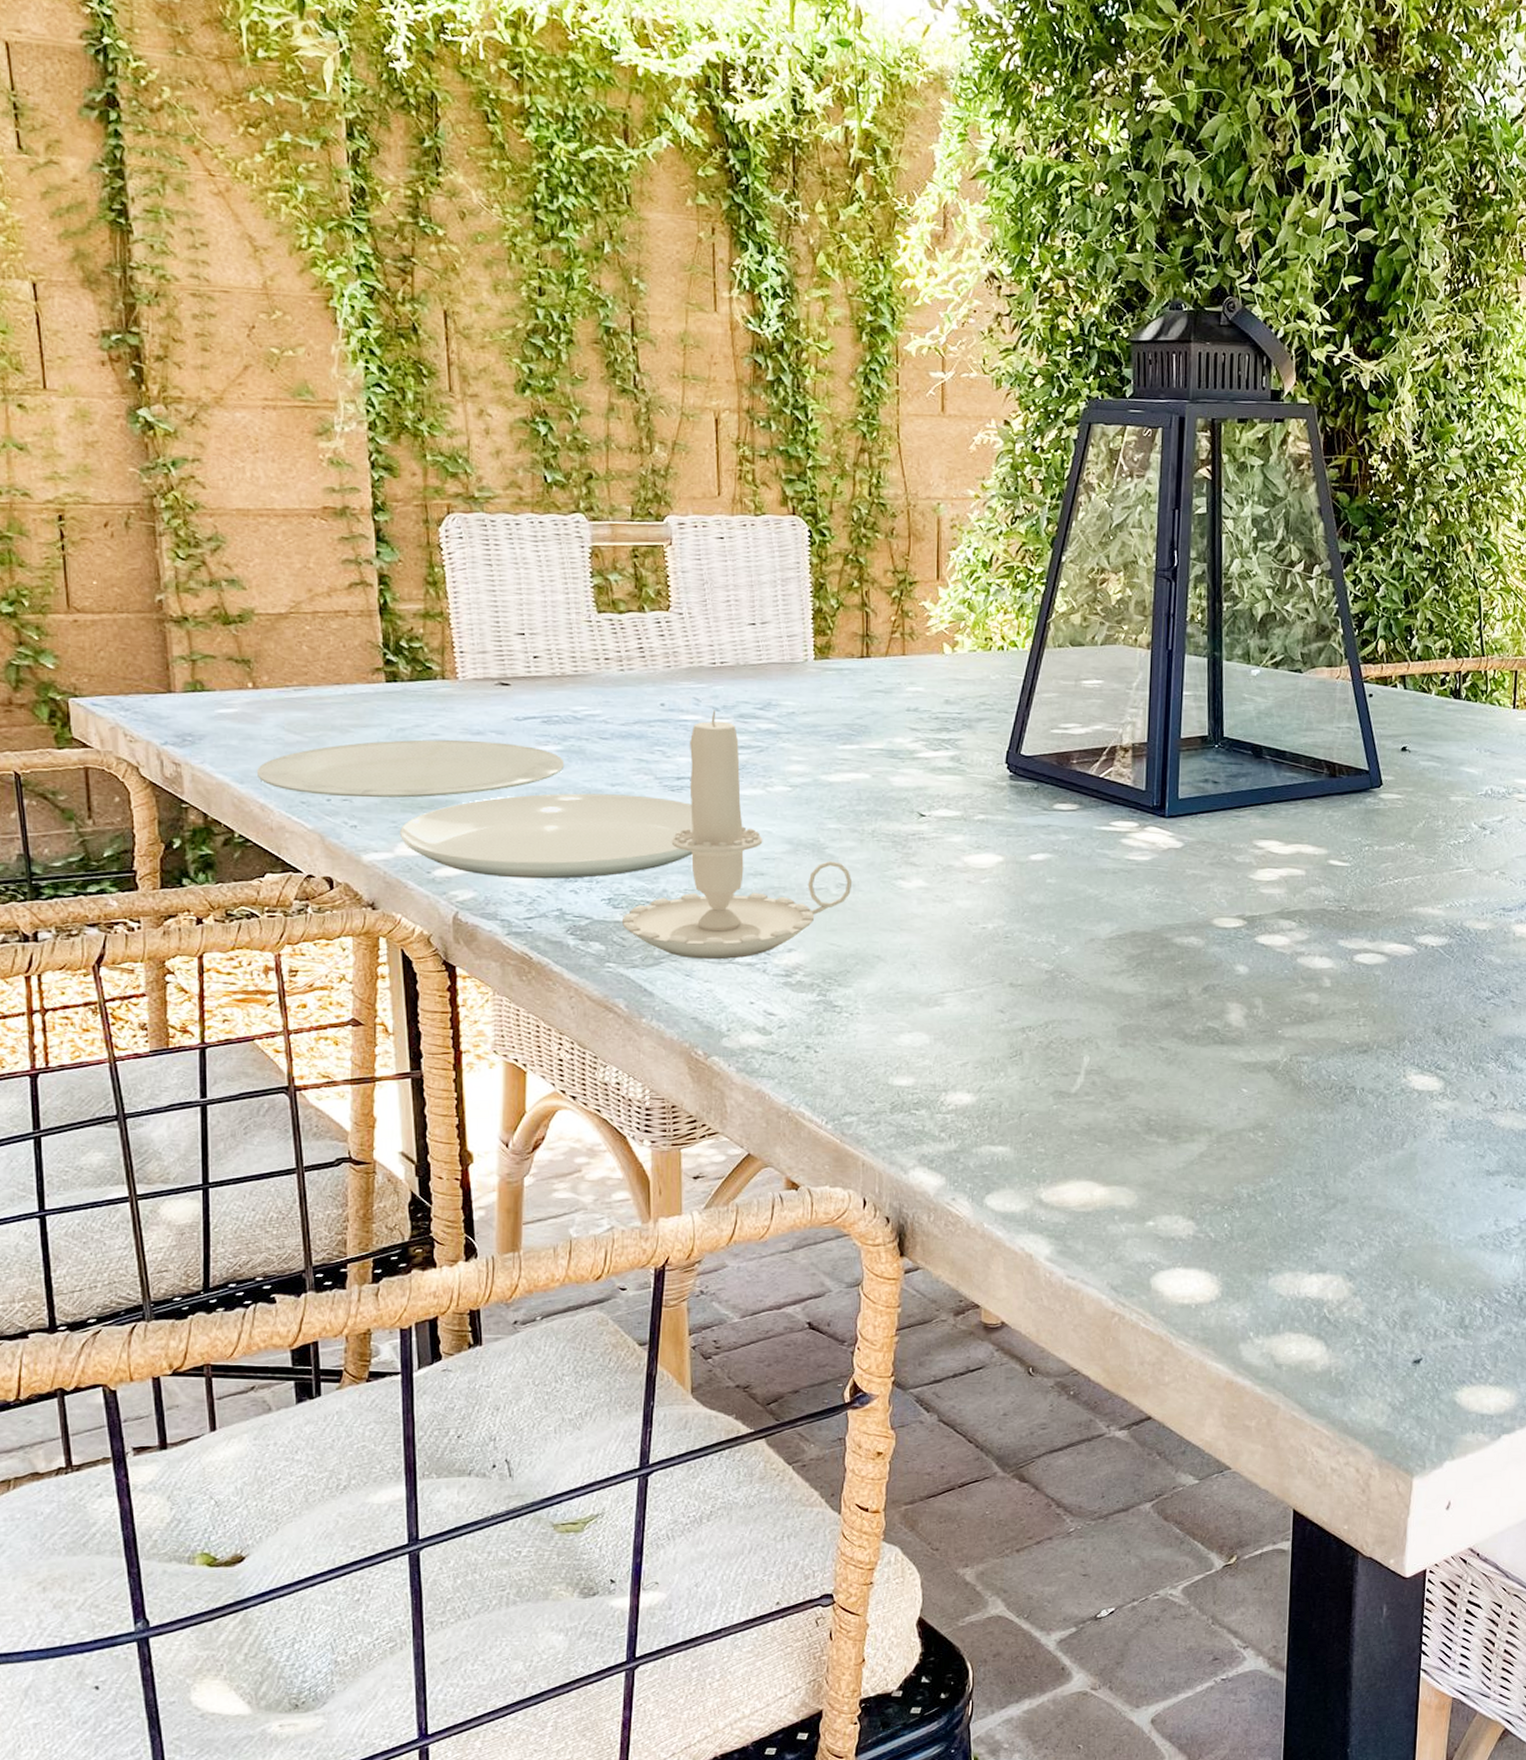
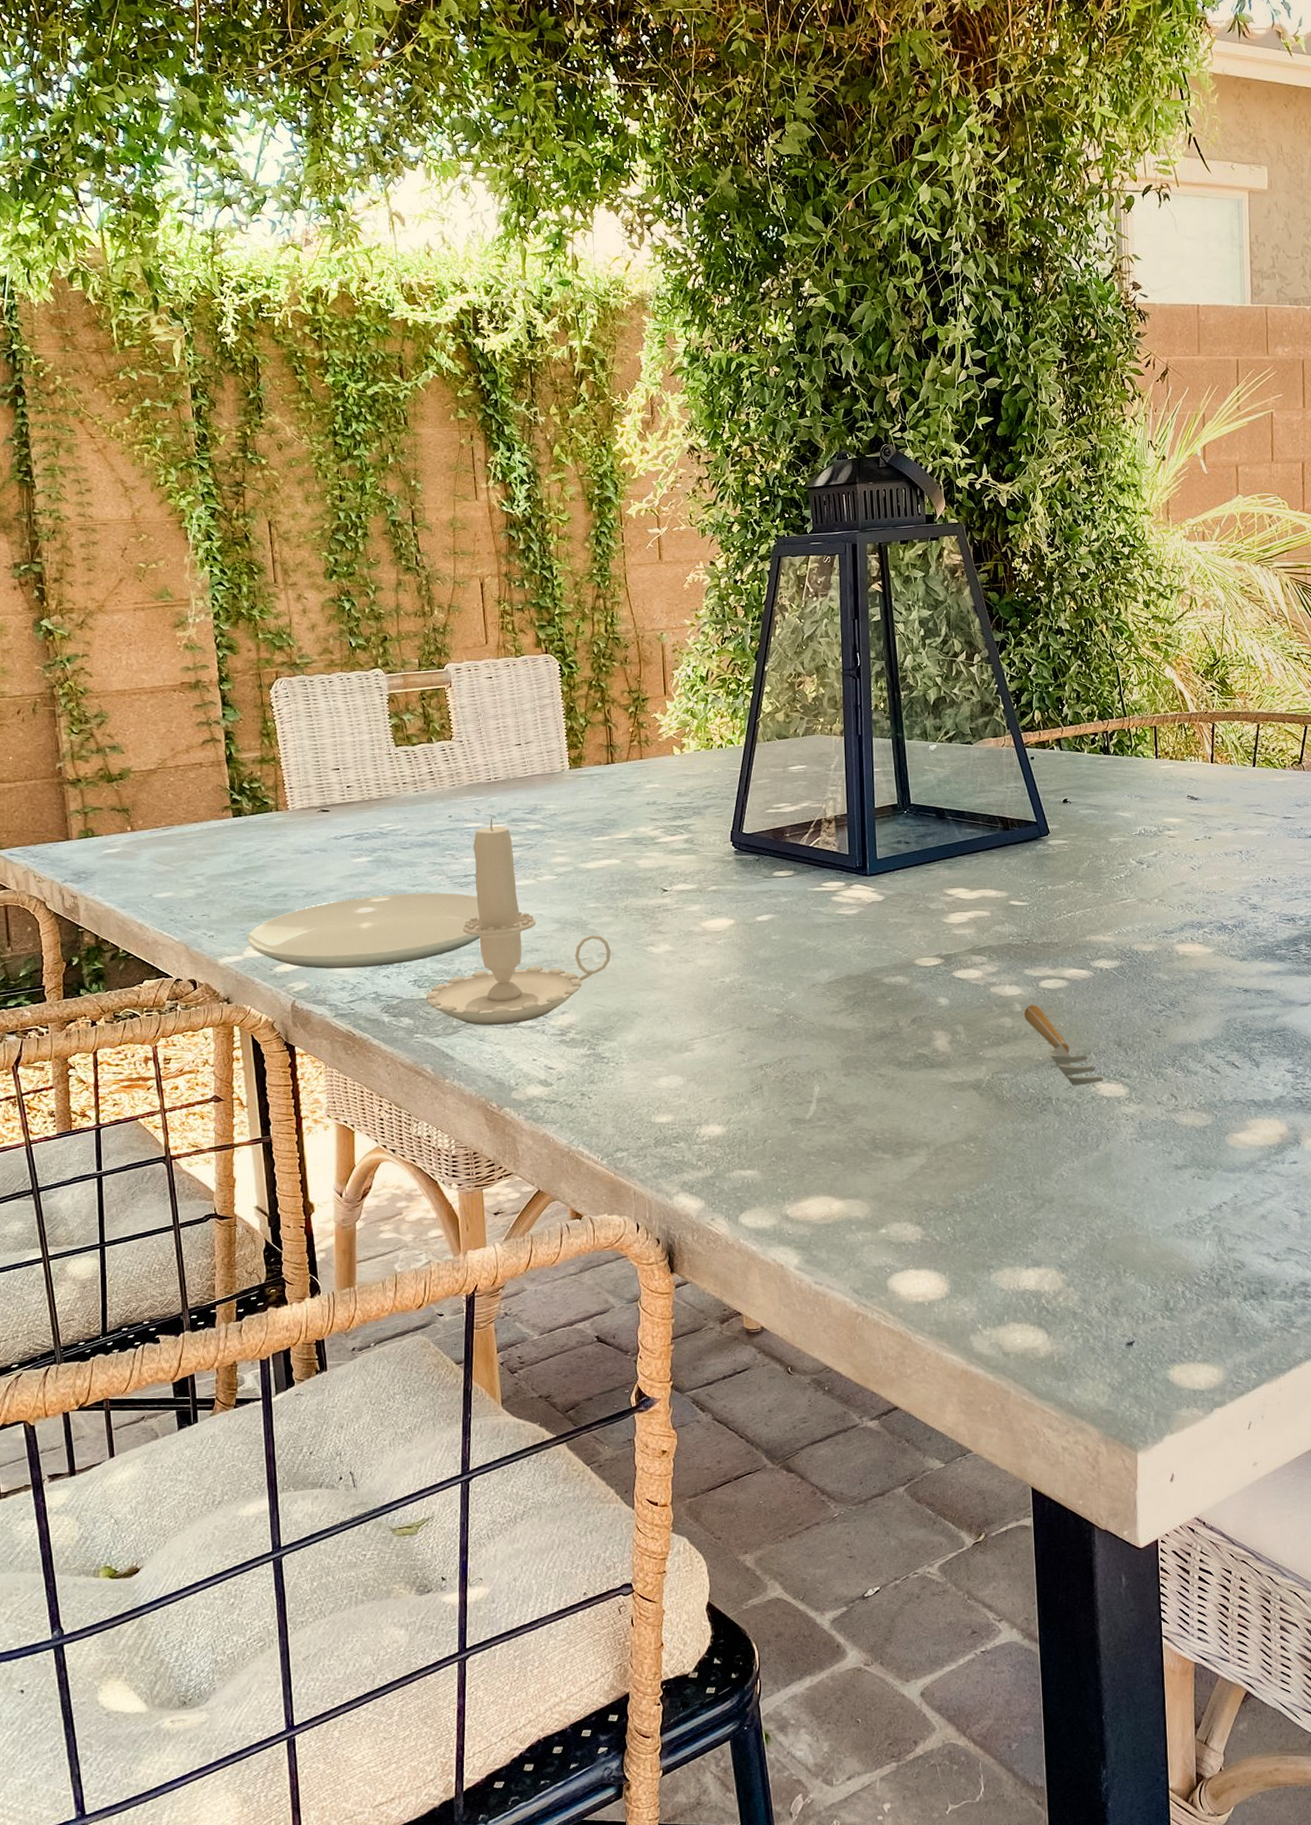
plate: present [256,739,565,798] -> none [135,858,375,913]
fork: none [1334,981,1416,1076] -> present [1024,1005,1103,1086]

